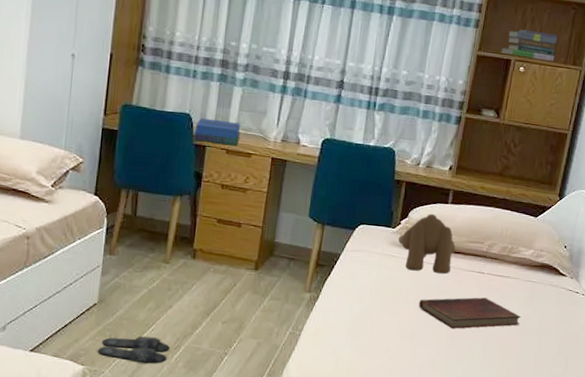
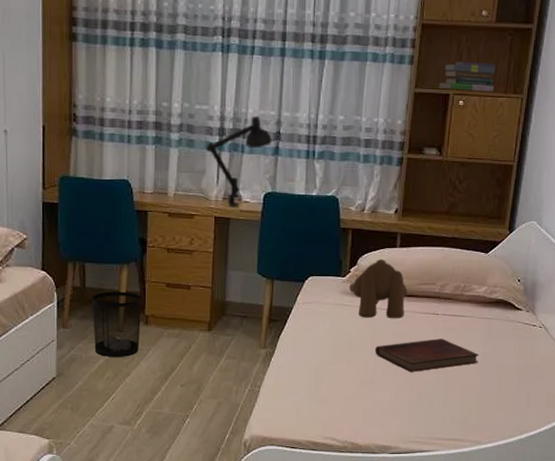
slippers: present [97,336,170,364] -> none [60,405,131,432]
waste bin: none [139,222,192,289] -> present [91,291,142,358]
books: present [192,117,241,146] -> none [133,182,181,208]
desk lamp: none [269,63,336,150] -> present [205,115,273,208]

